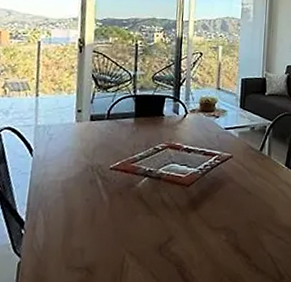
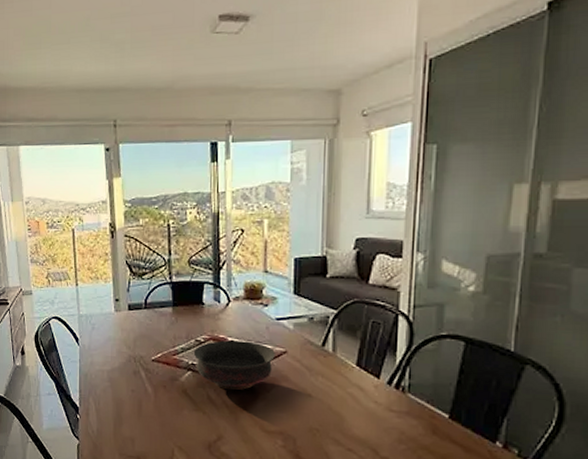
bowl: none [151,147,223,193] -> present [193,340,275,391]

